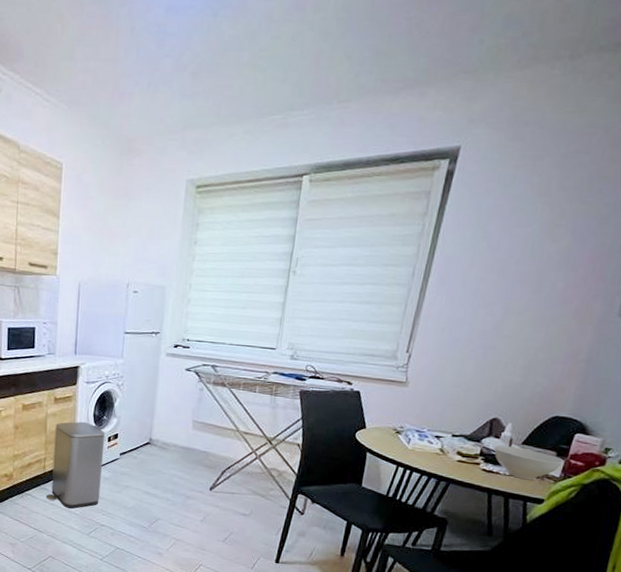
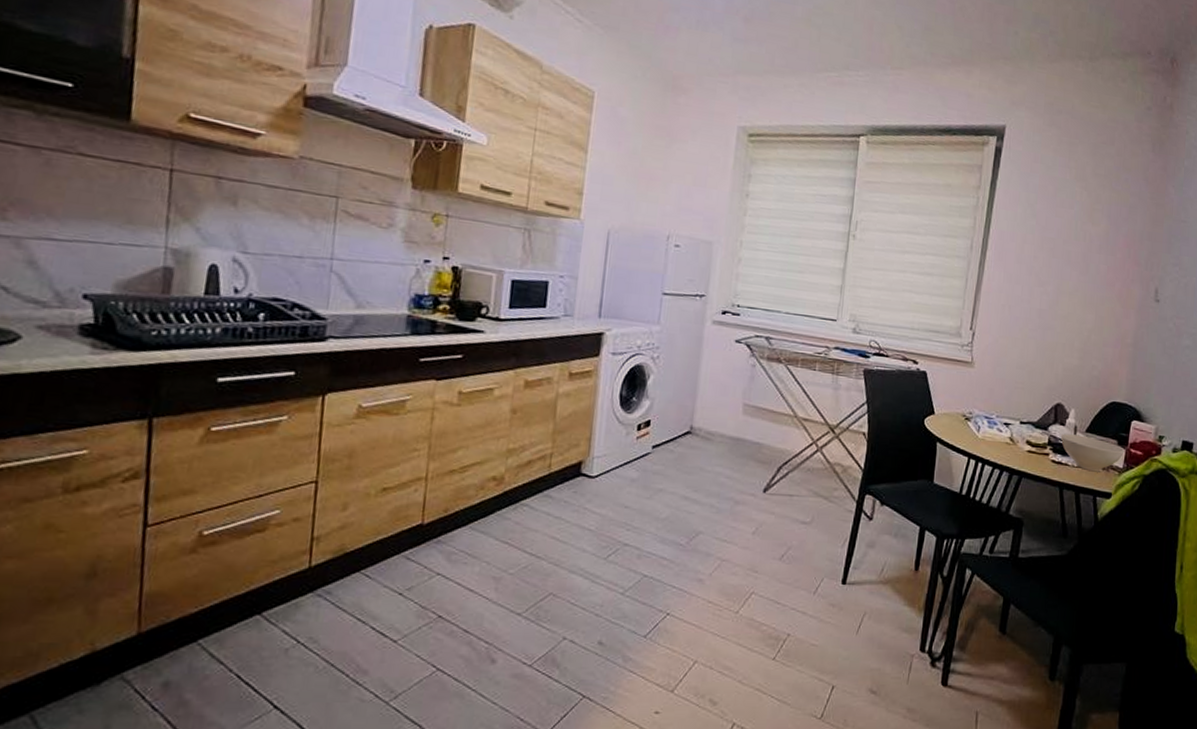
pedal bin: present [46,421,105,509] -> none [549,404,634,523]

